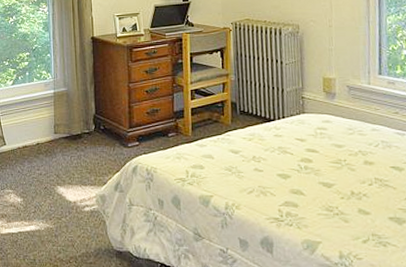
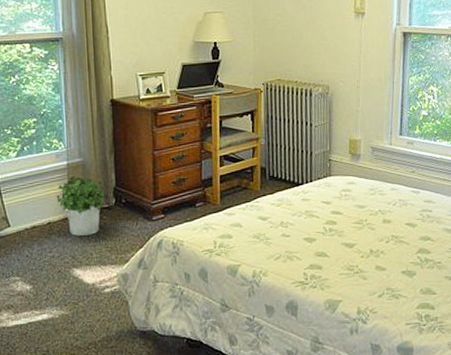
potted plant: none [44,103,86,157] -> present [56,175,105,236]

